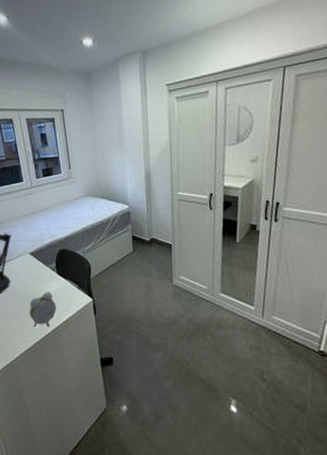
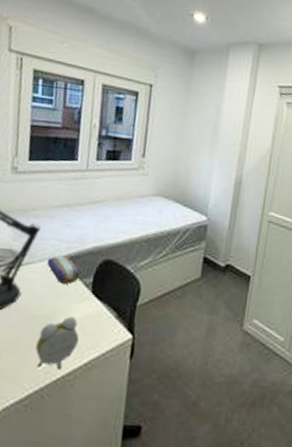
pencil case: none [21,250,46,271] -> present [47,254,80,285]

